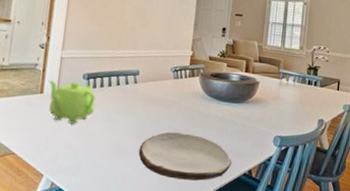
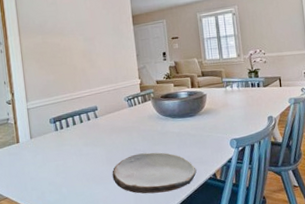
teapot: present [48,79,96,124] -> none [21,127,66,164]

